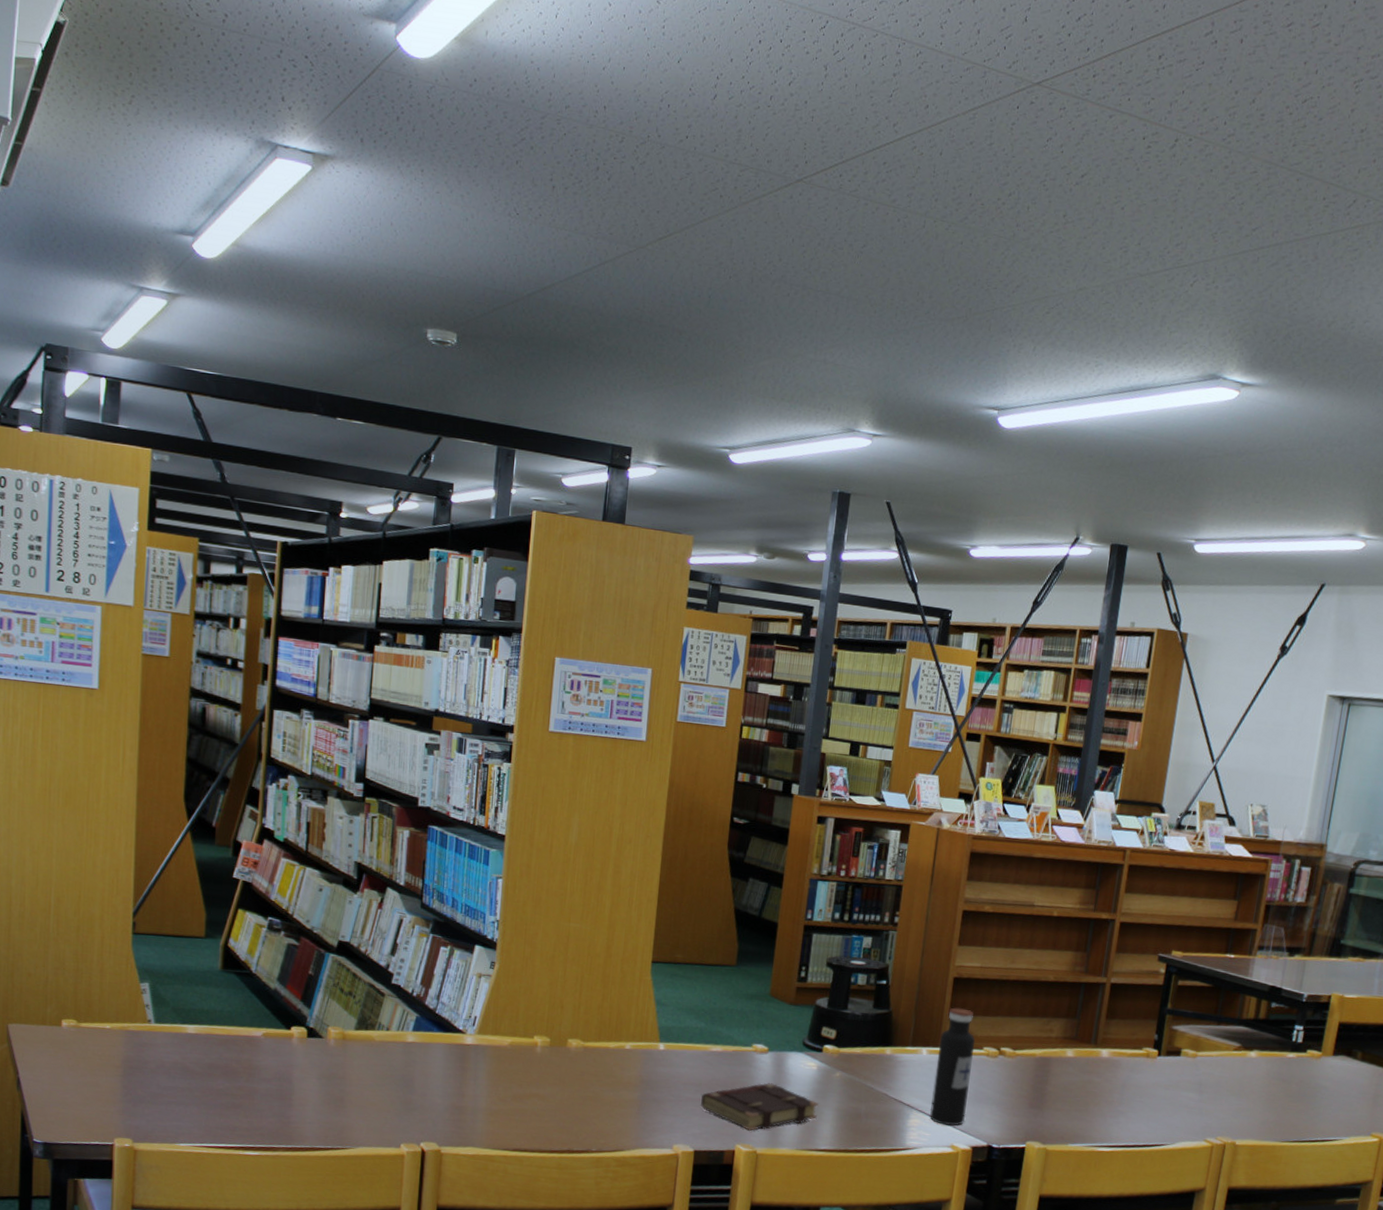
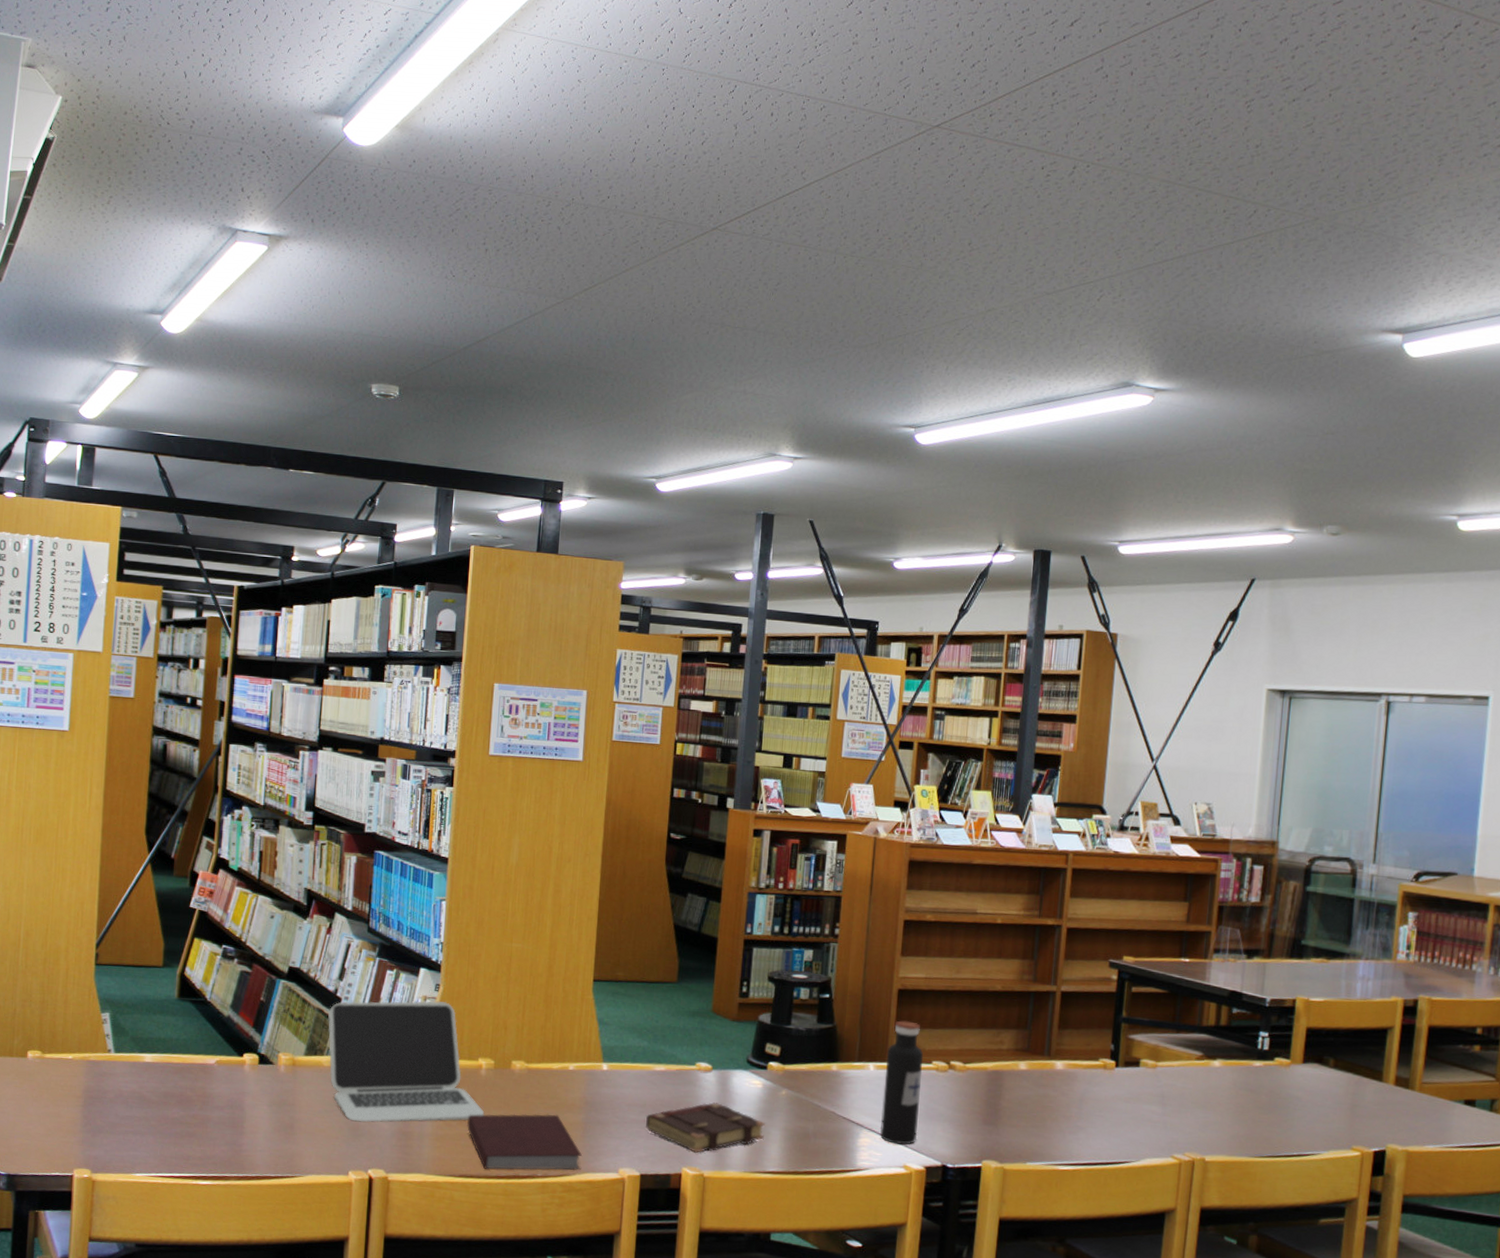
laptop: none [379,977,540,1097] -> present [328,1000,485,1123]
notebook: none [522,1090,636,1146] -> present [467,1114,582,1171]

